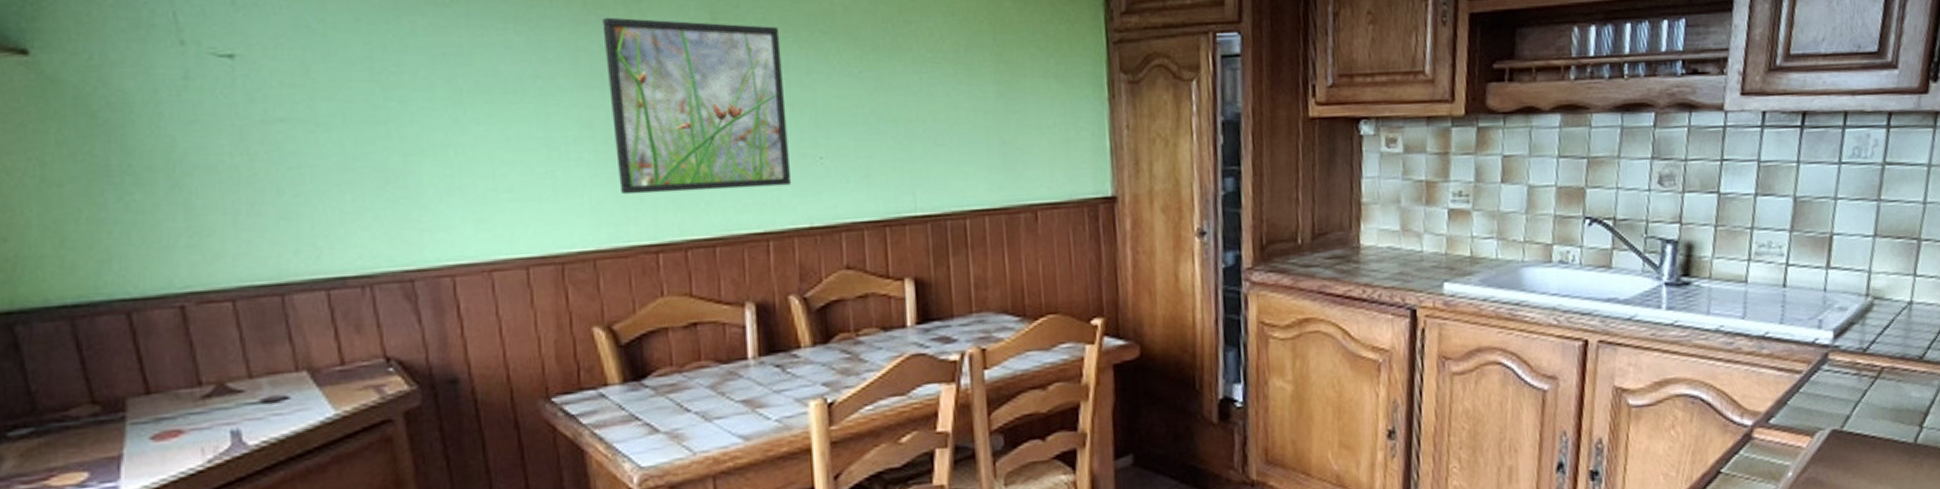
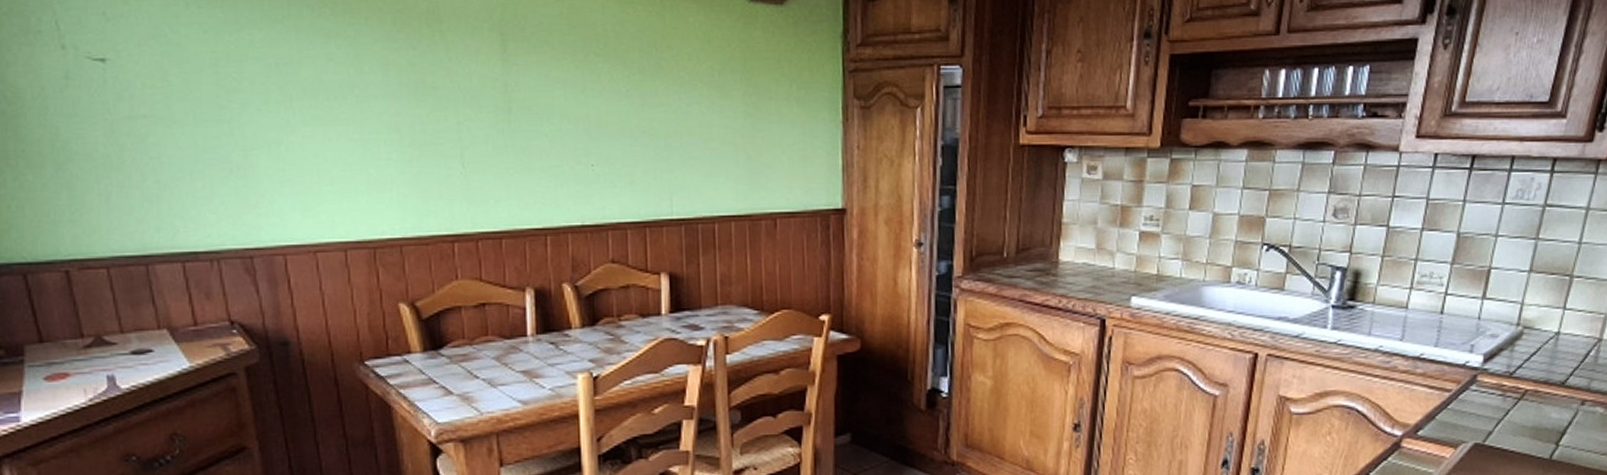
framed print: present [602,17,792,195] -> none [409,35,567,191]

